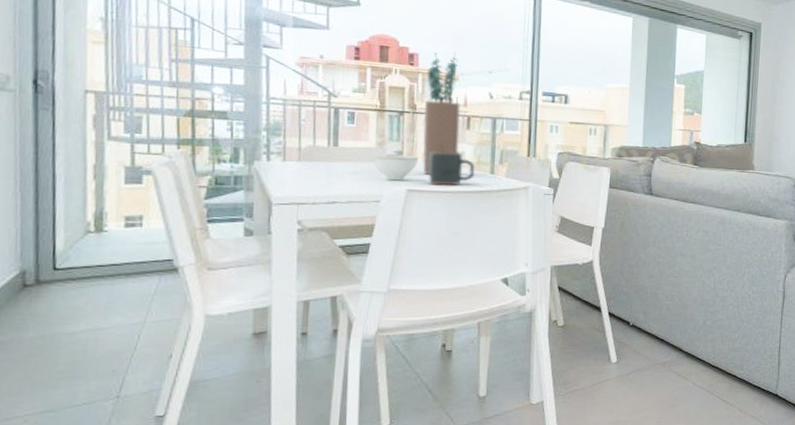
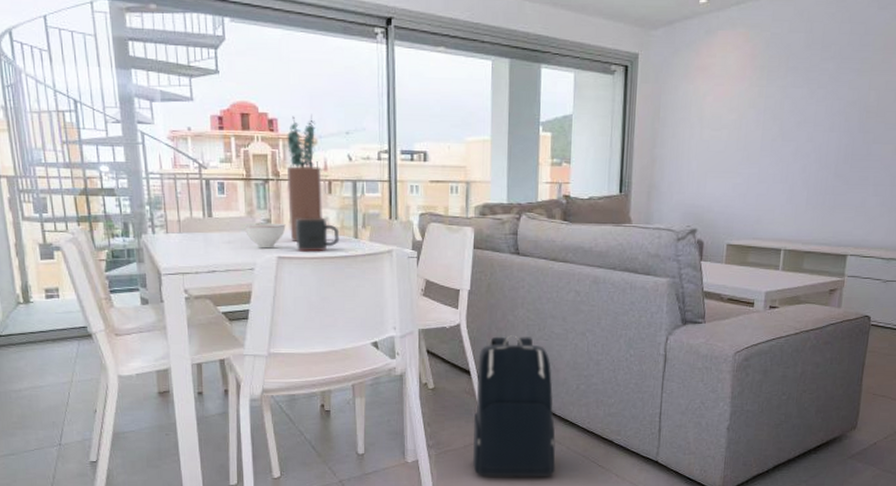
backpack: none [599,272,682,416] -> present [472,335,556,477]

